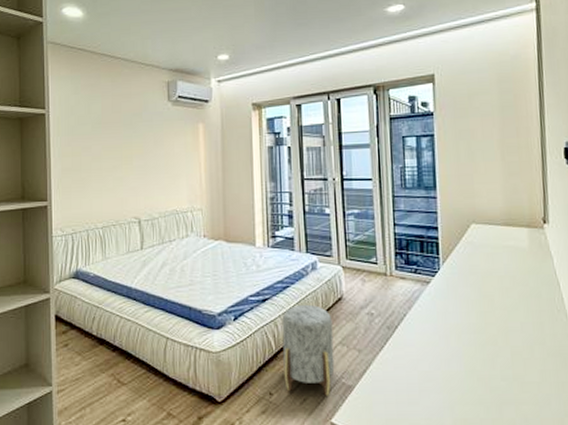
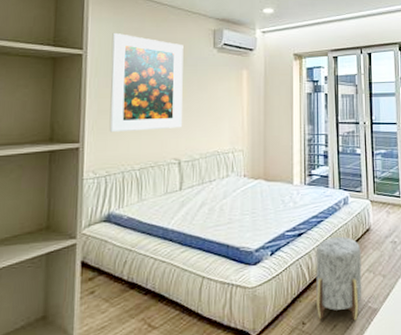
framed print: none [71,90,141,191] -> present [109,32,184,133]

